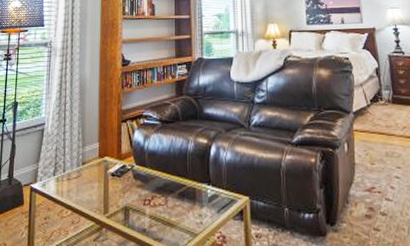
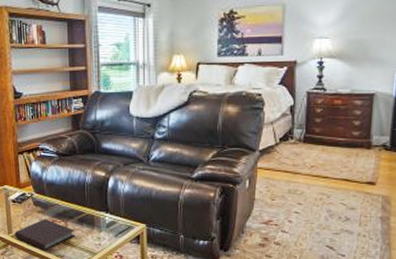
notebook: none [111,194,175,234] -> present [14,218,75,251]

